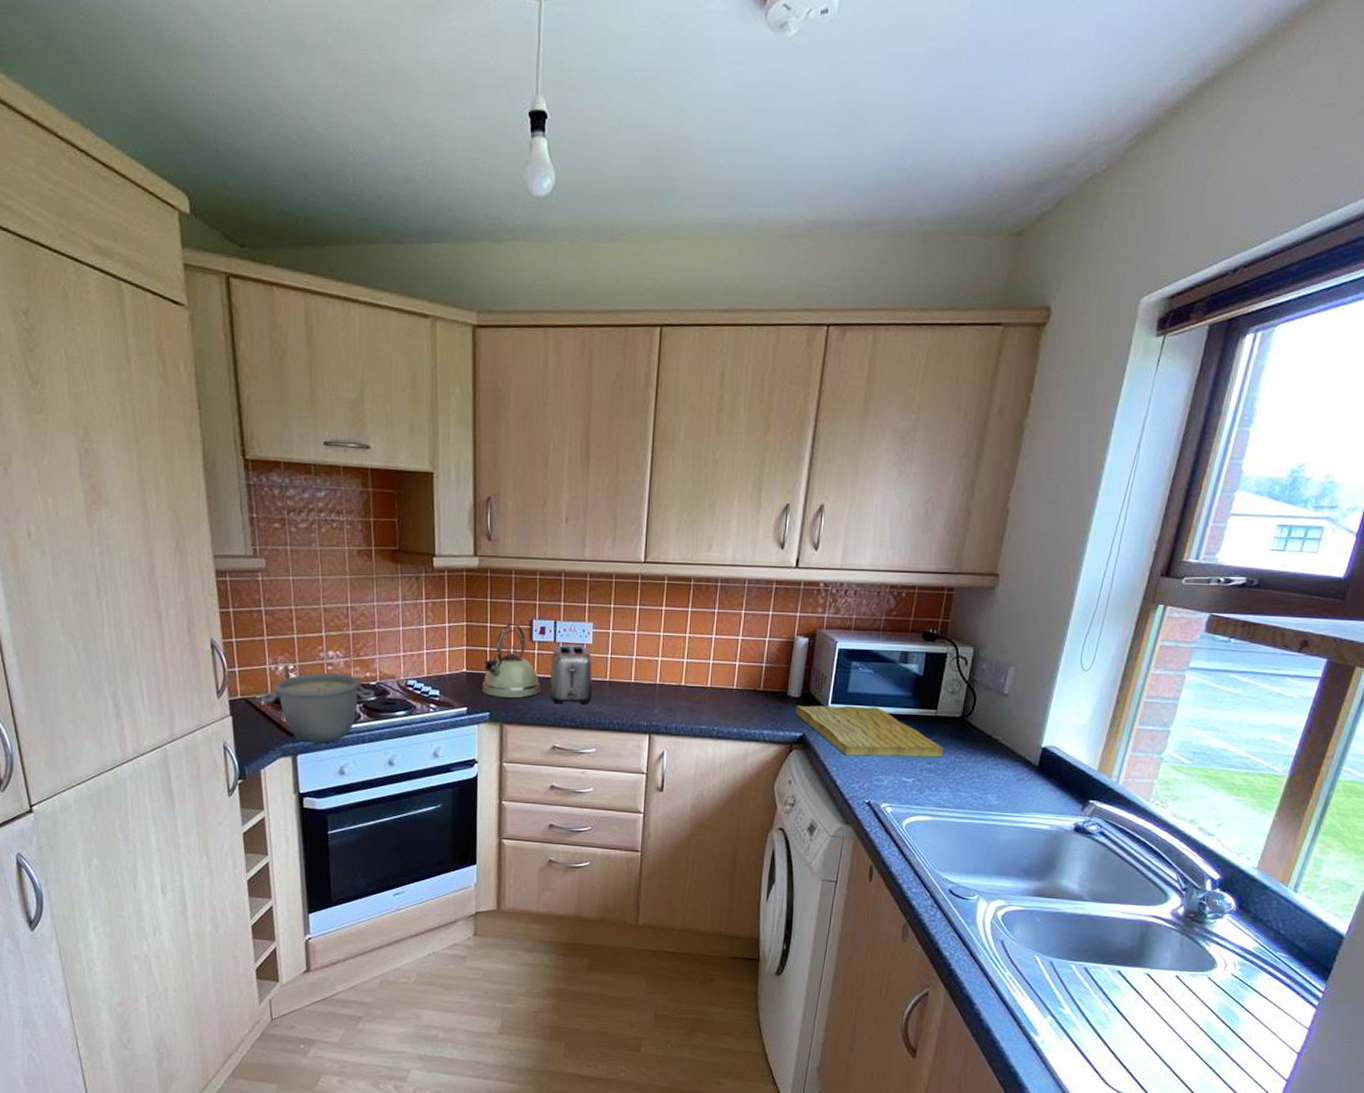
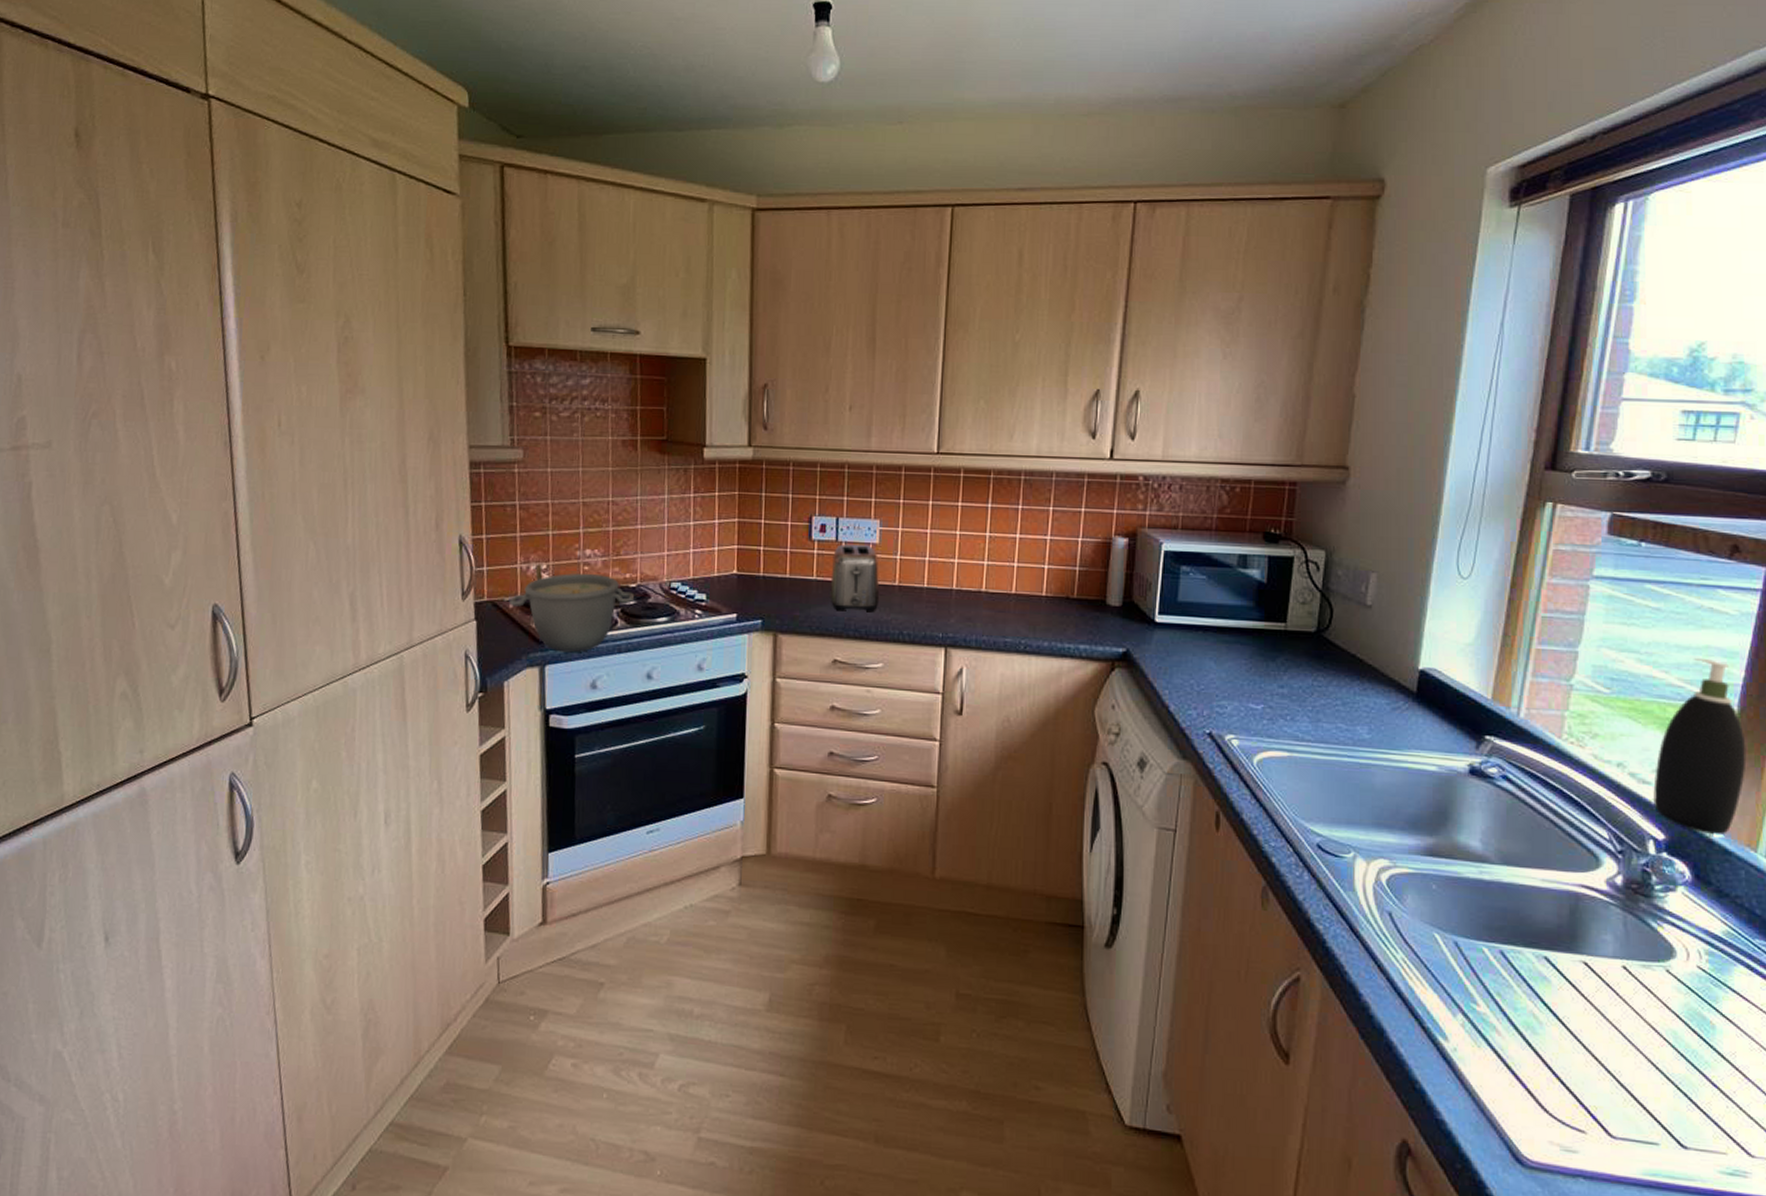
kettle: present [481,623,542,699] -> none [753,519,821,605]
cutting board: present [795,705,944,758] -> none [1116,616,1298,680]
soap dispenser: none [1214,734,1291,875] -> present [1653,657,1747,836]

